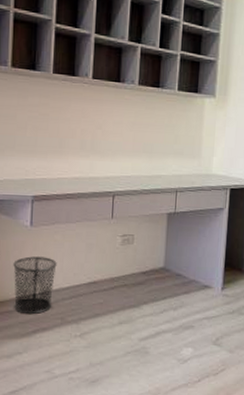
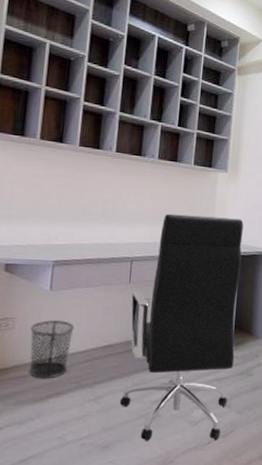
office chair: none [106,144,234,379] -> present [119,213,244,441]

